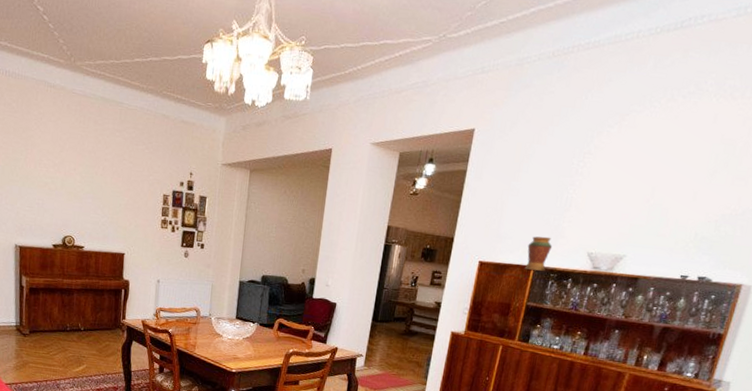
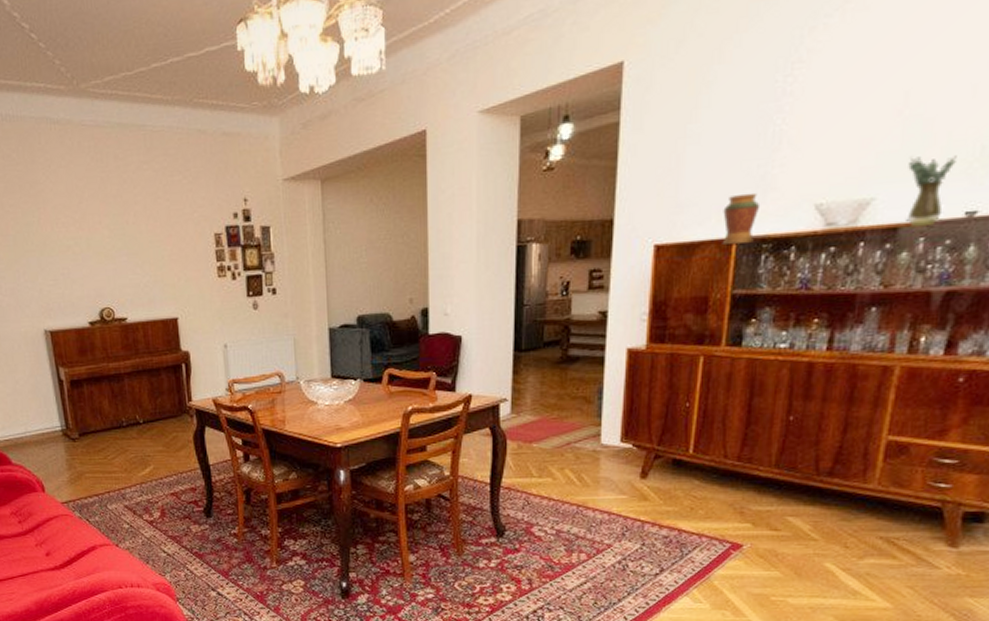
vase: none [645,232,680,282] -> present [908,155,957,229]

